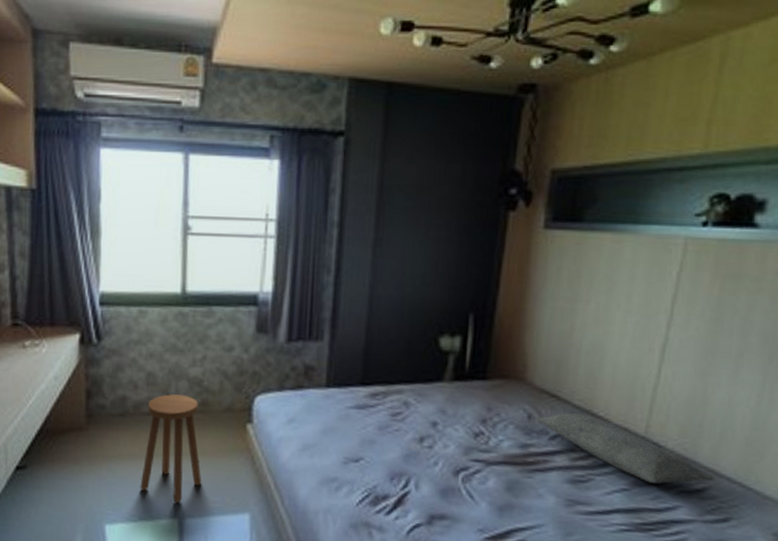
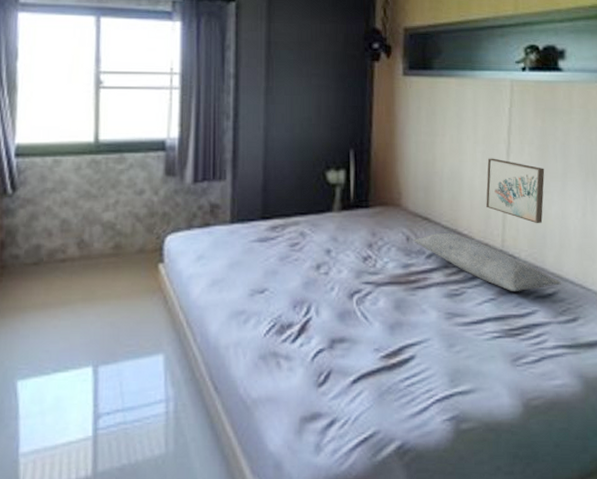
stool: present [140,394,202,503] -> none [54,240,116,350]
wall art: none [631,330,714,411] -> present [486,158,545,224]

